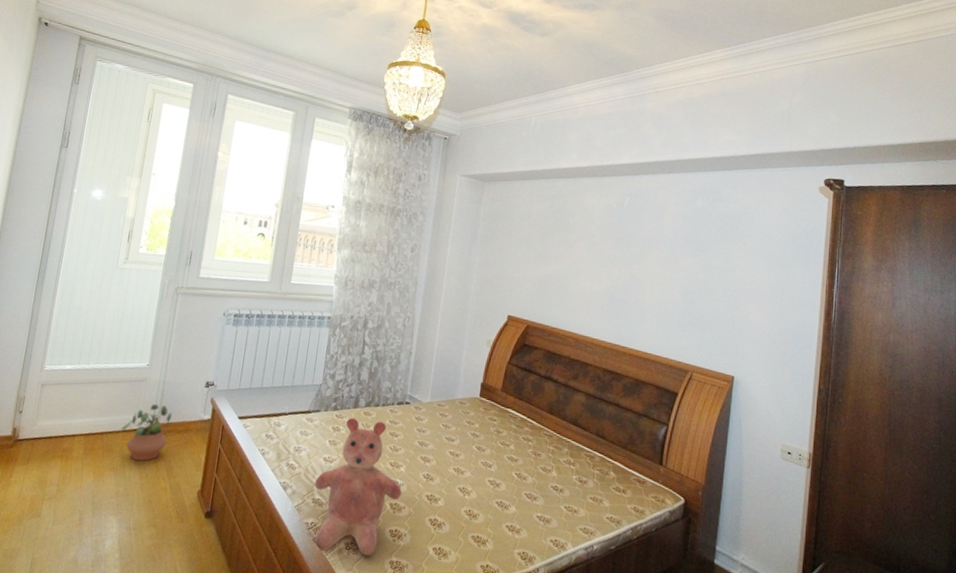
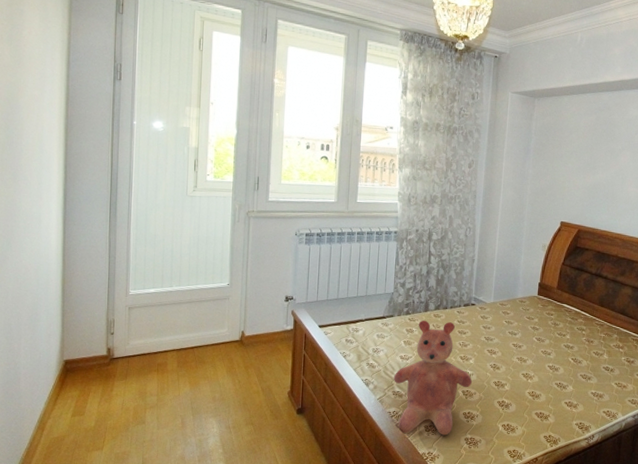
potted plant: present [120,404,173,461] -> none [209,319,257,369]

